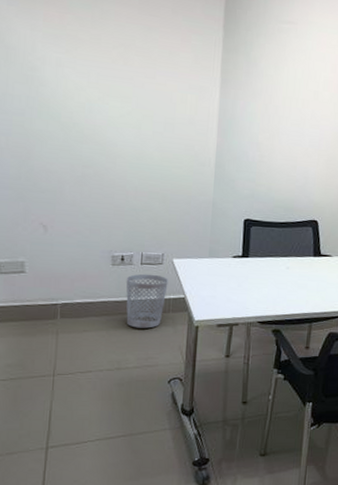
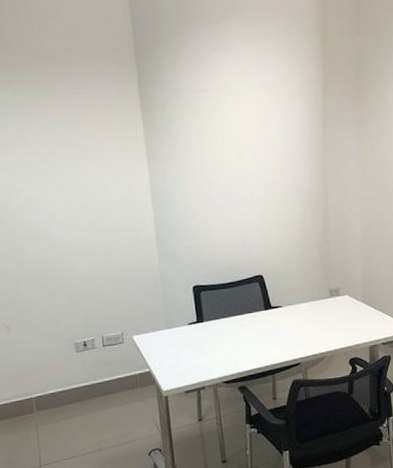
wastebasket: present [126,273,168,329] -> none [91,353,132,408]

